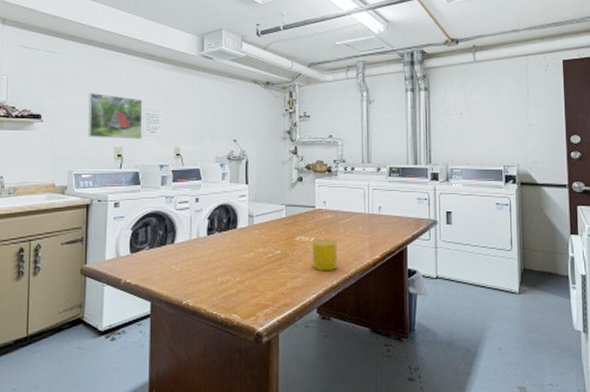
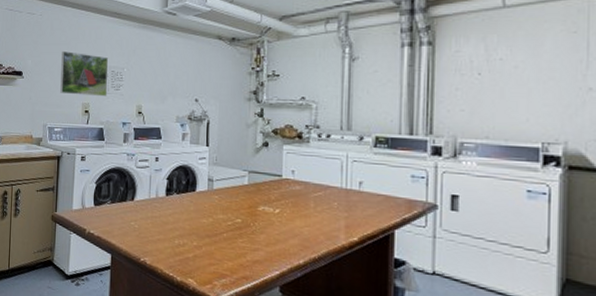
cup: present [312,239,337,272] -> none [276,212,306,249]

